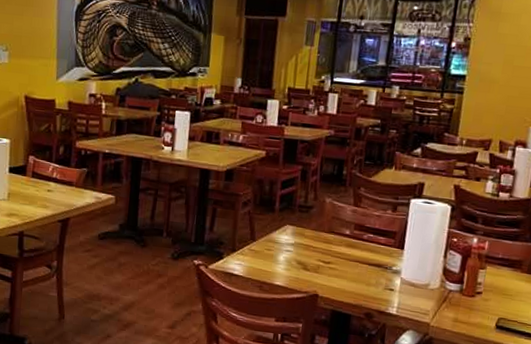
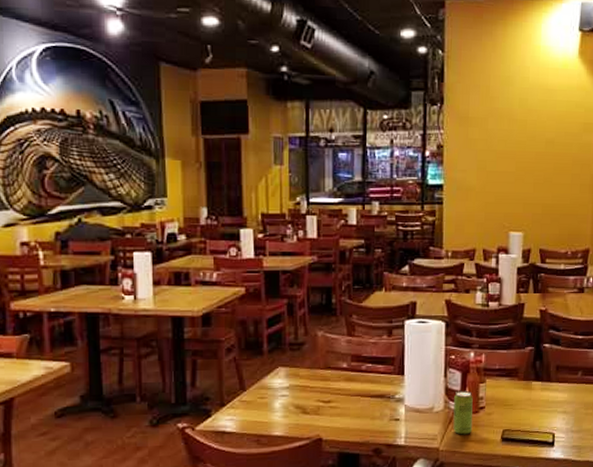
beverage can: none [446,272,471,316] -> present [453,390,473,435]

